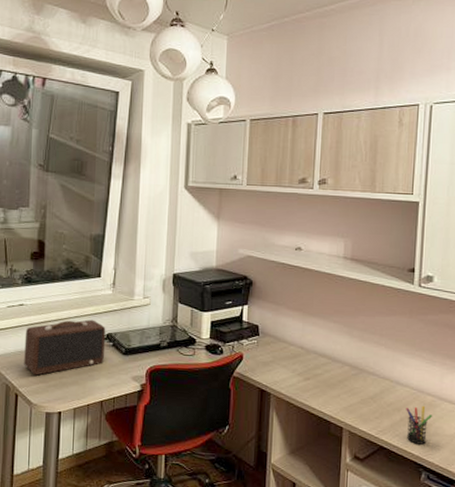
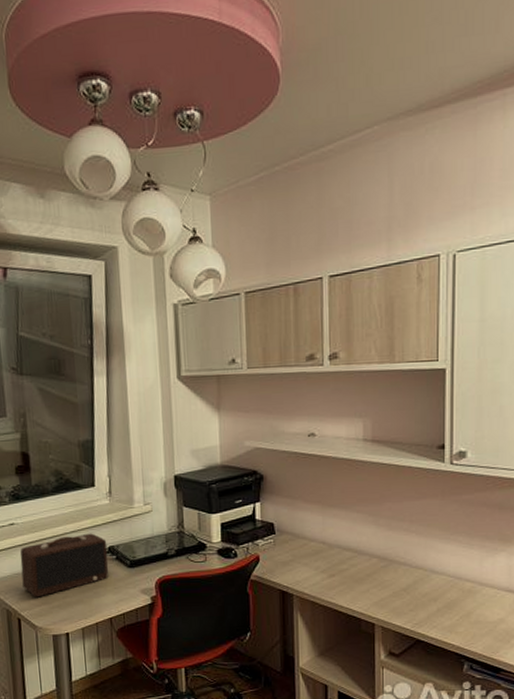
pen holder: present [406,405,433,445] -> none [443,593,474,634]

